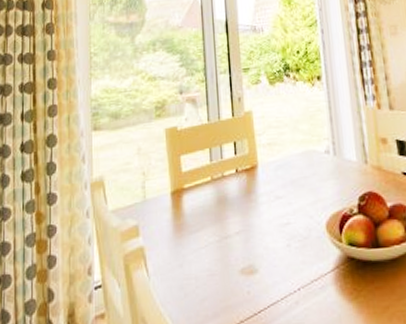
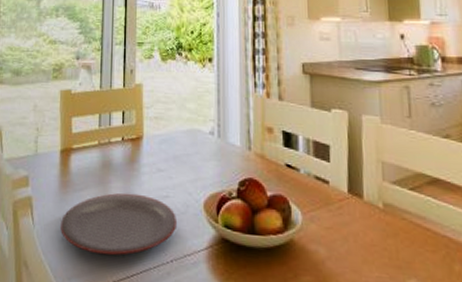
plate: none [178,225,301,296] -> present [61,193,178,256]

